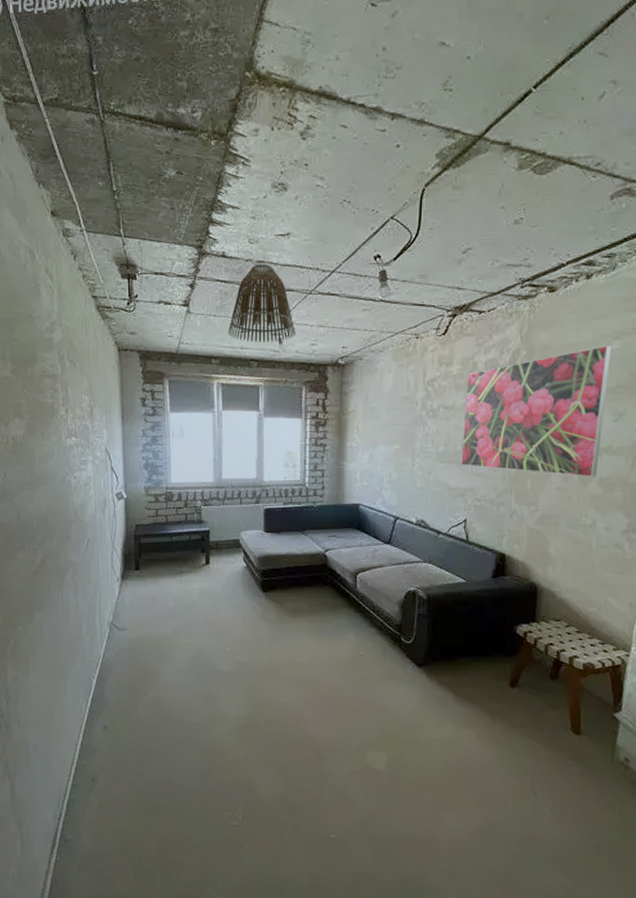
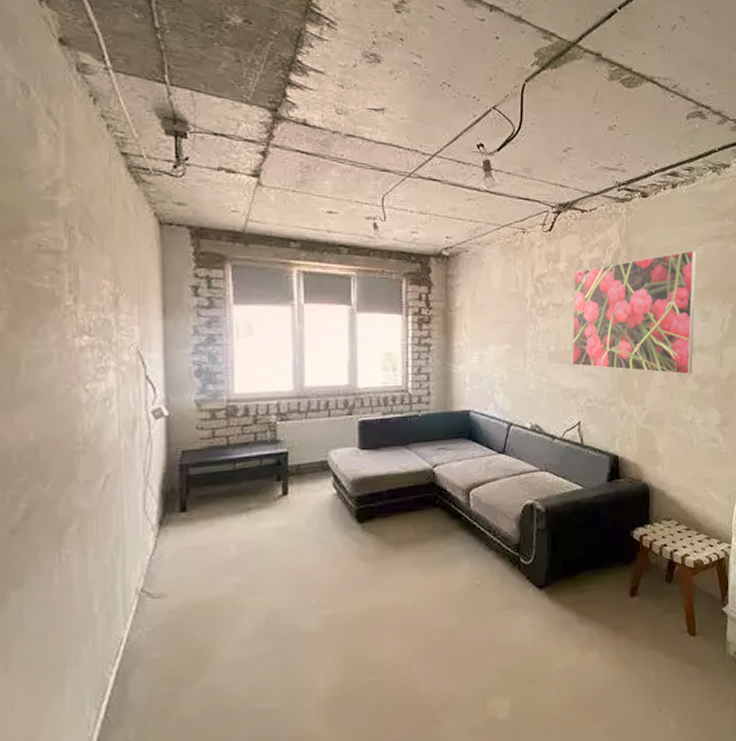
lamp shade: present [228,263,296,343] -> none [310,137,393,227]

